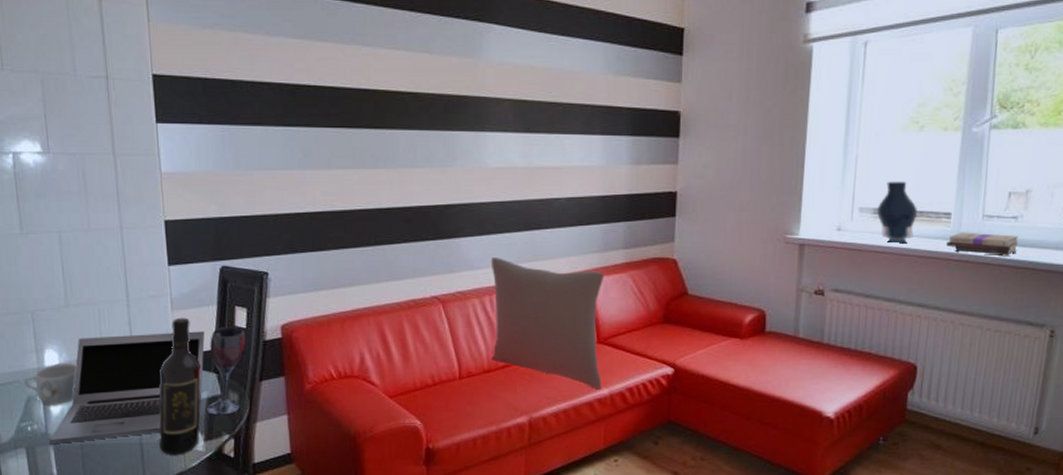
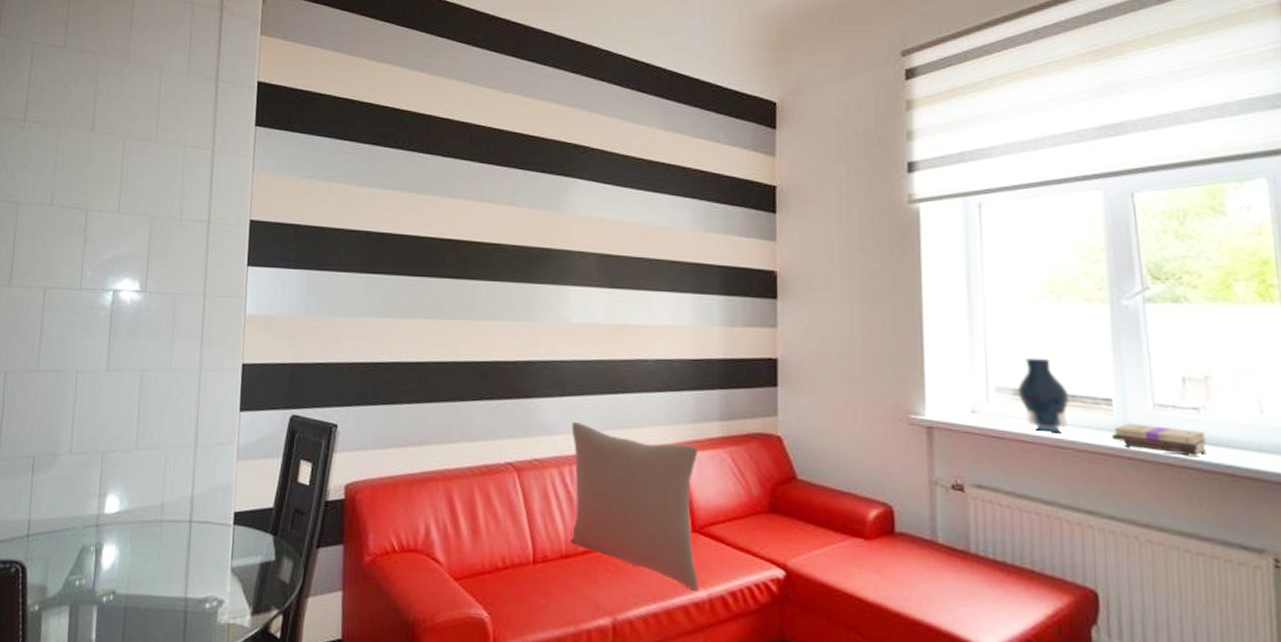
mug: present [24,362,77,406] -> none [81,511,136,560]
laptop: present [49,331,205,445] -> none [94,484,267,605]
wine bottle: present [159,317,201,454] -> none [204,468,258,629]
cup: present [207,326,246,416] -> none [258,482,308,586]

